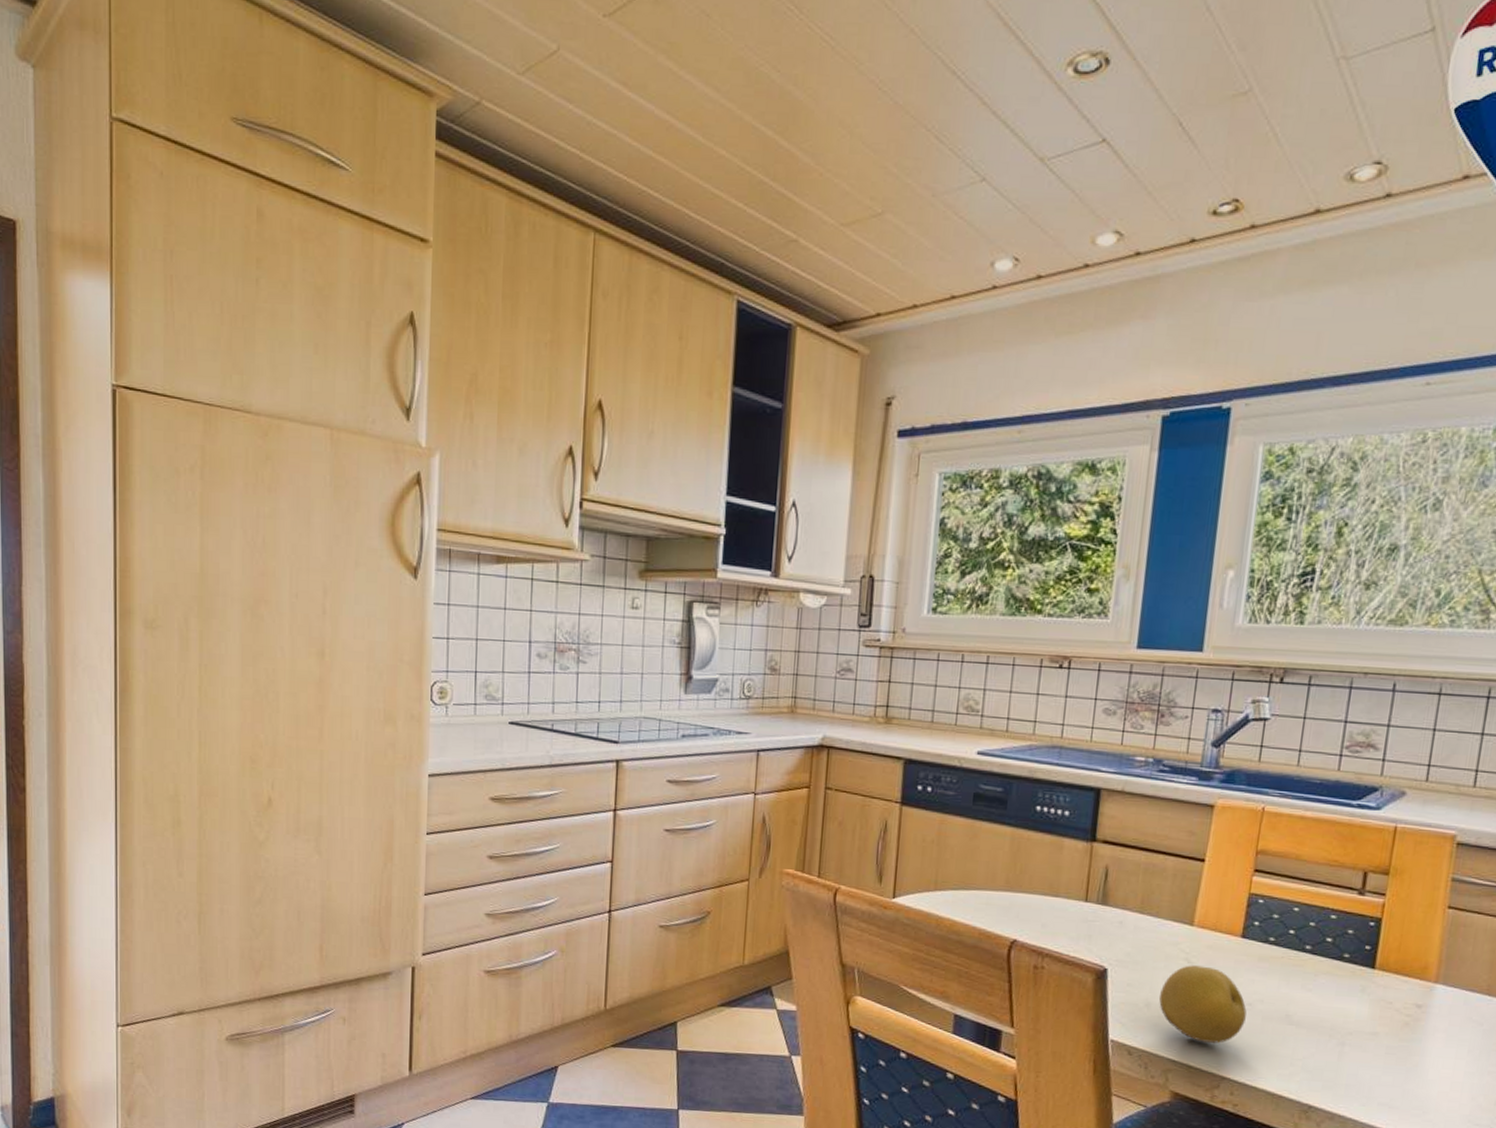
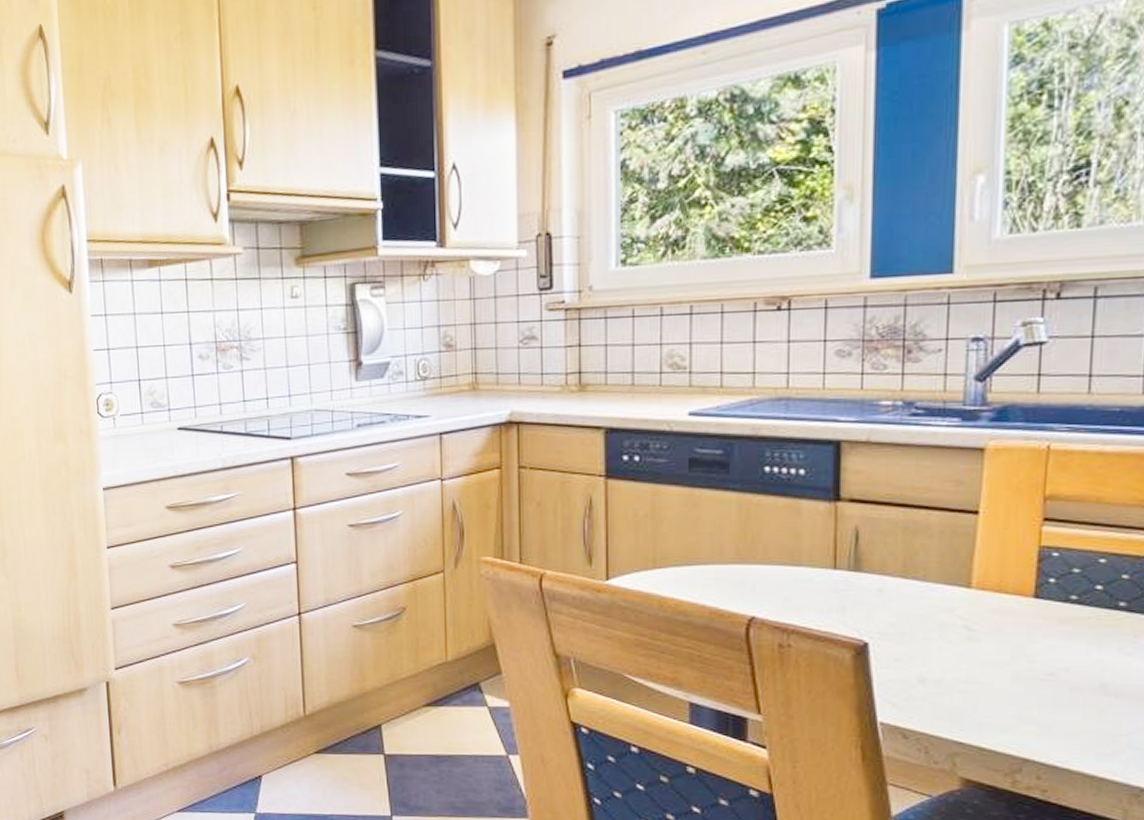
fruit: present [1159,965,1247,1043] -> none [936,633,1049,721]

